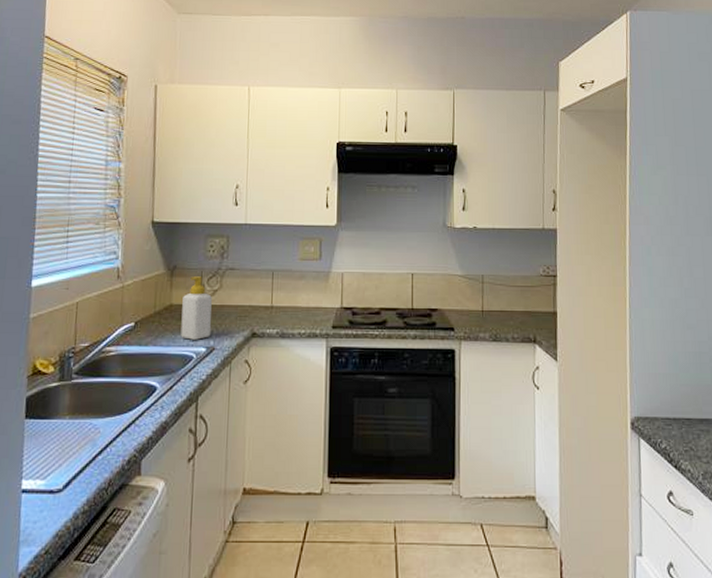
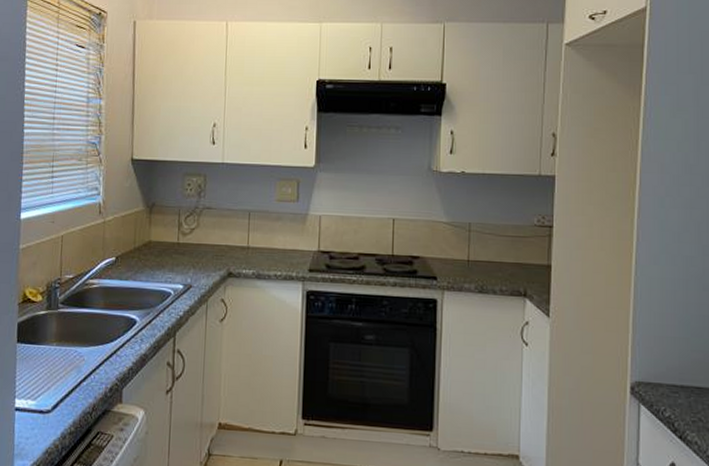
soap bottle: present [180,276,212,340] -> none [159,214,189,277]

